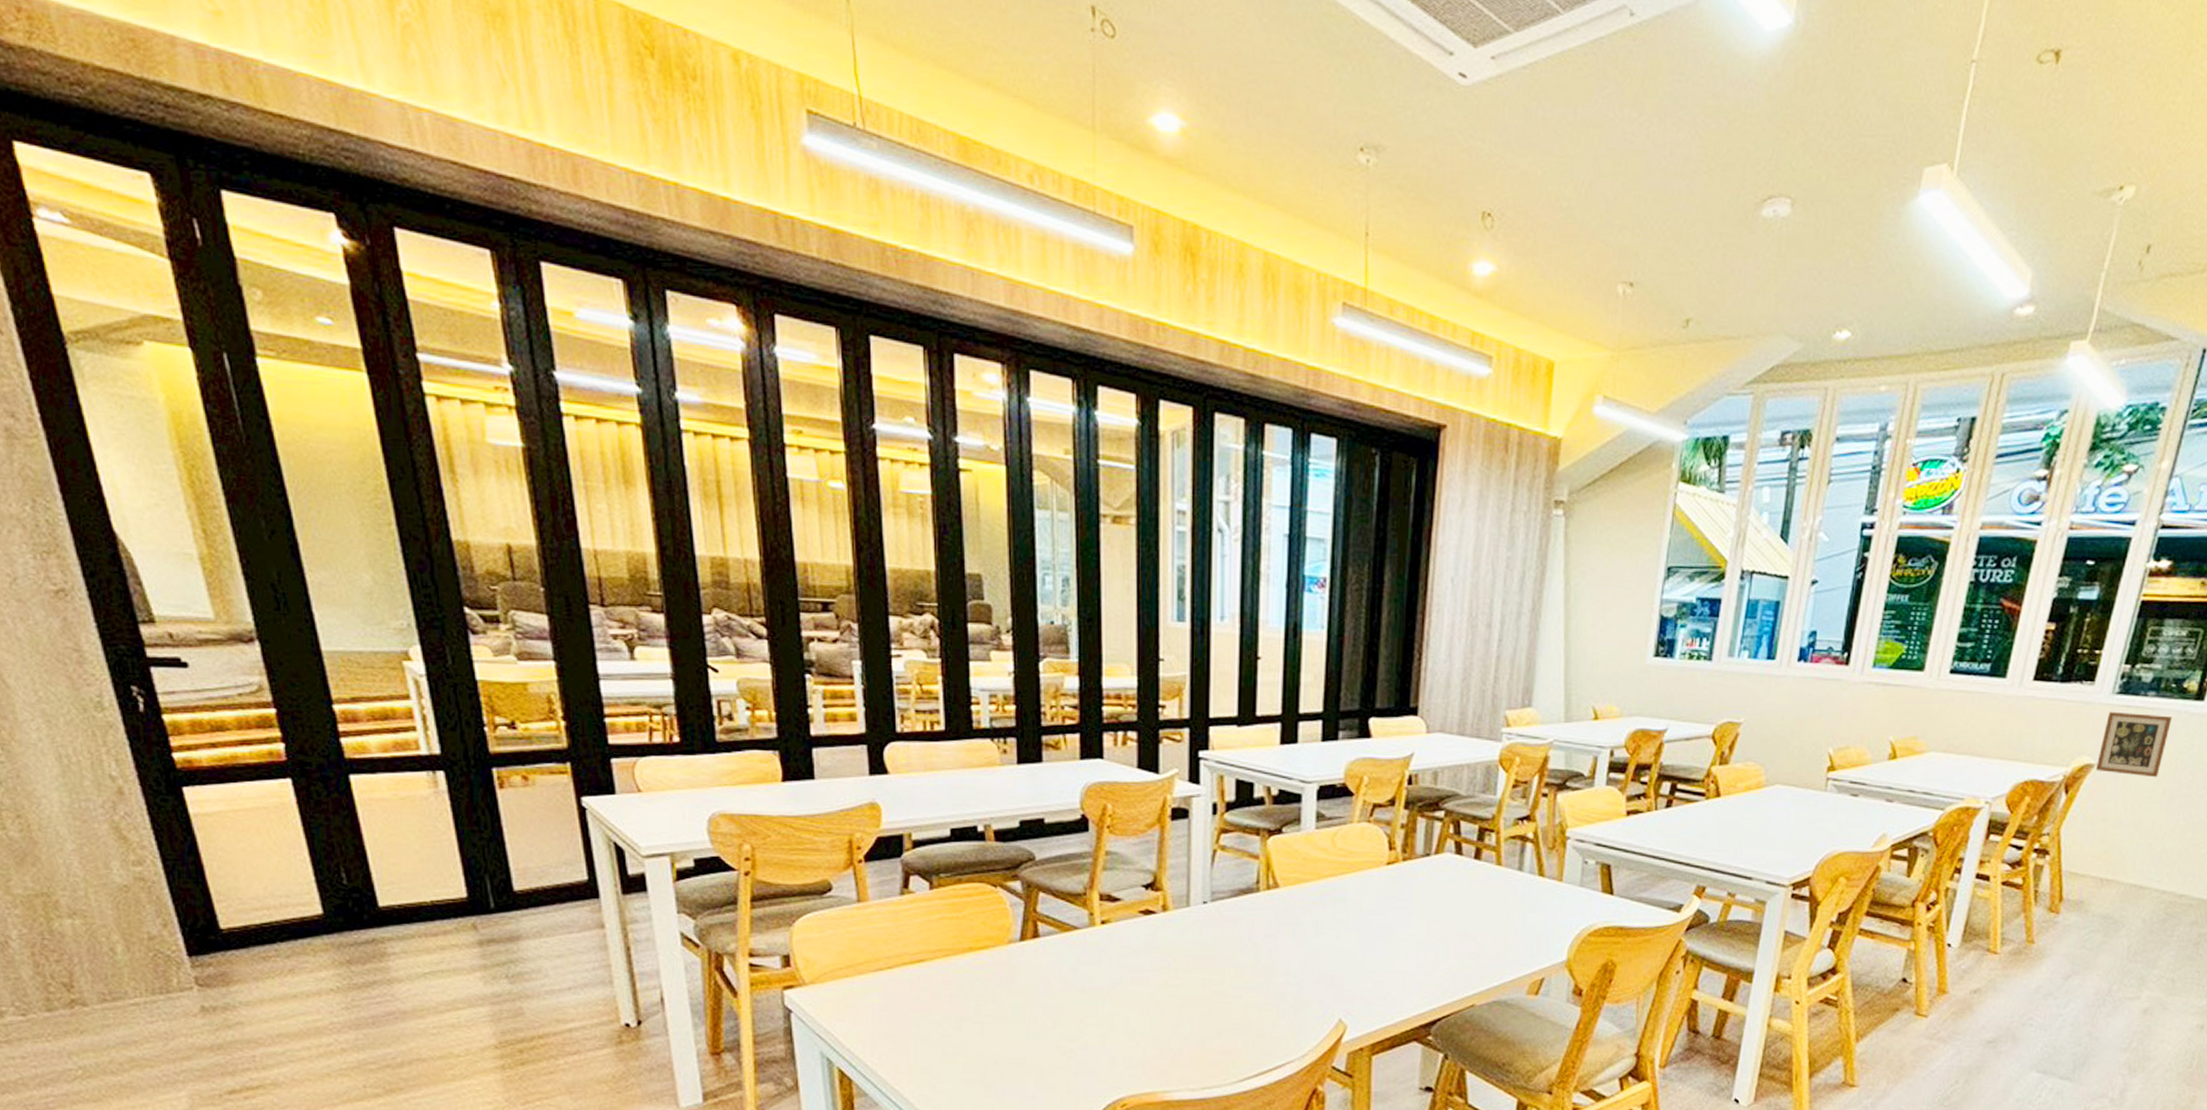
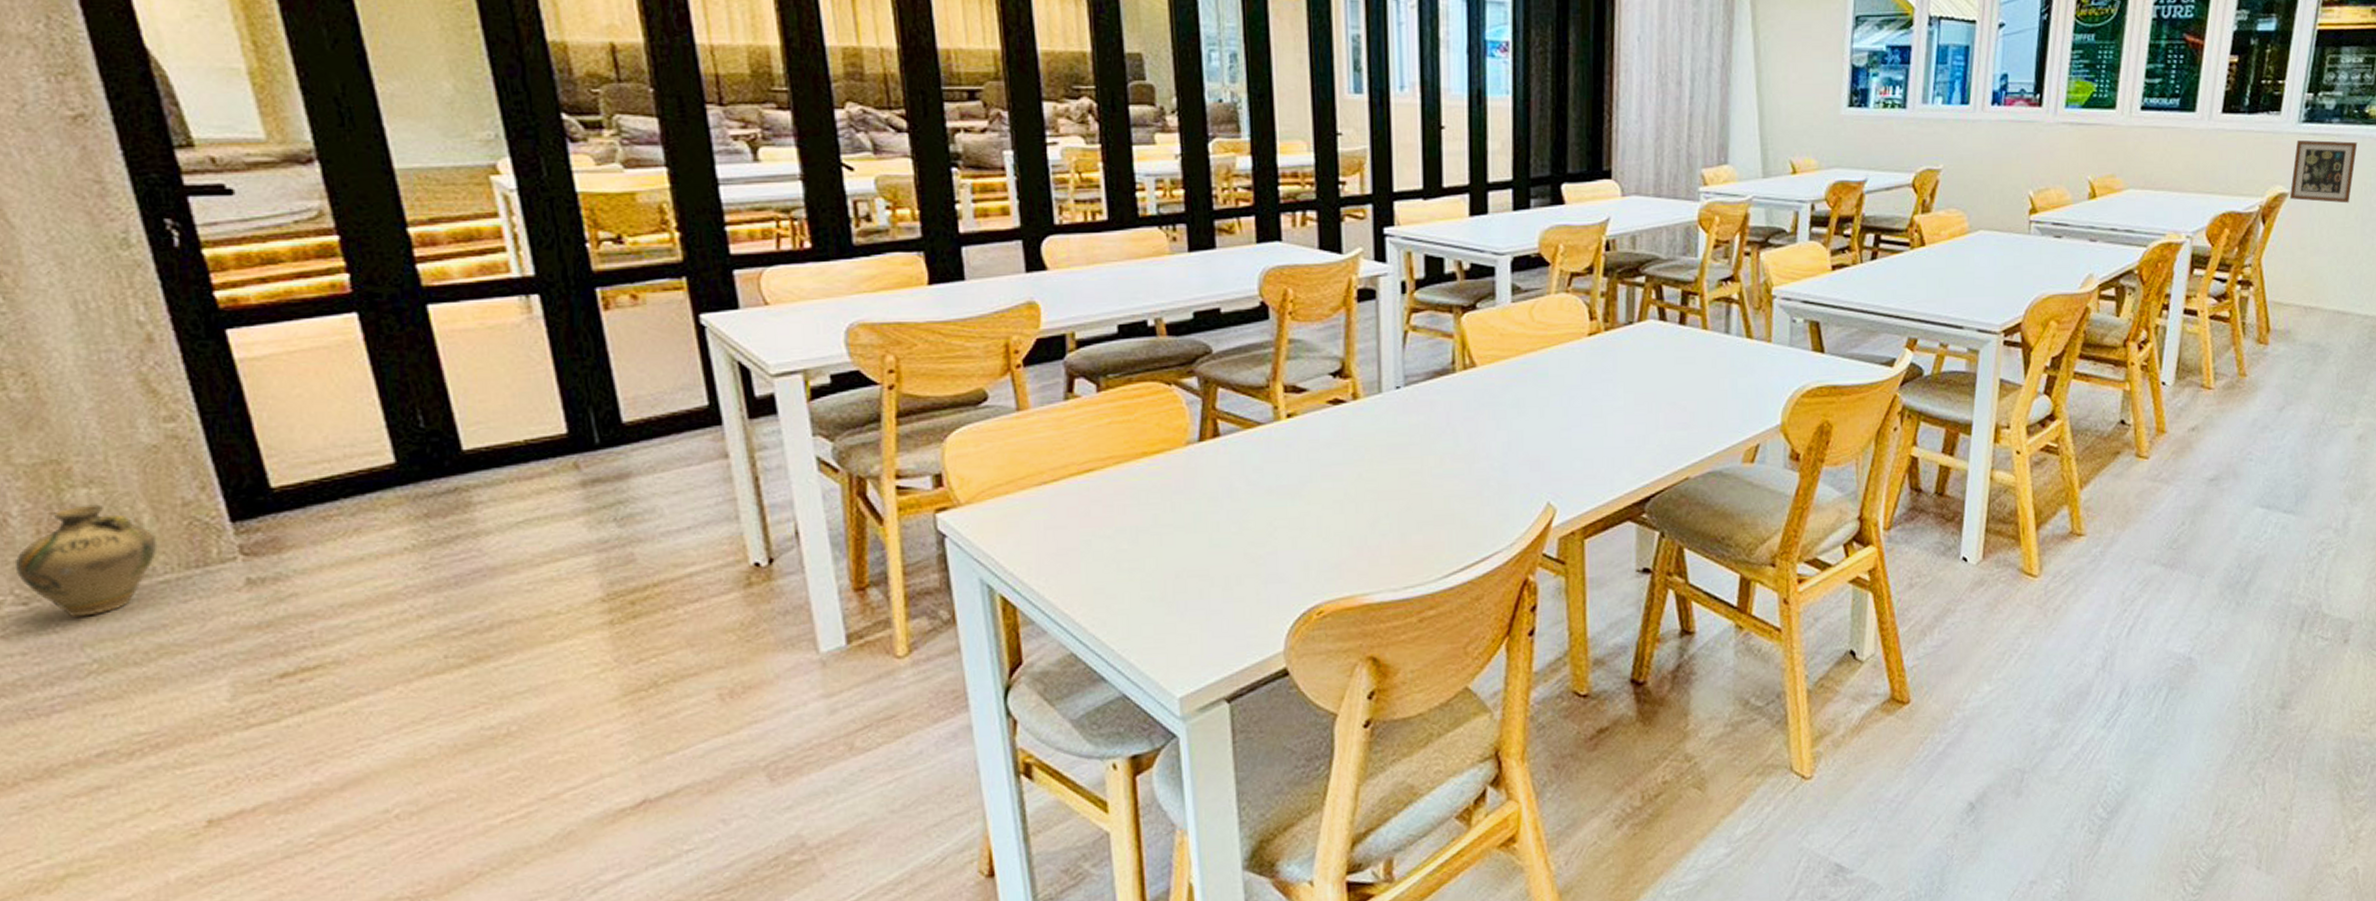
jug: none [15,933,129,1029] -> present [14,504,158,617]

